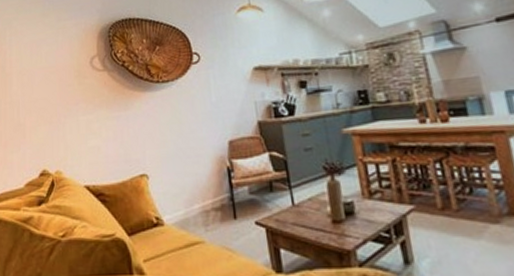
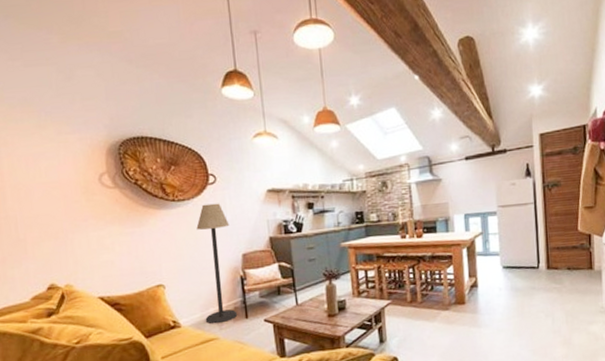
floor lamp: none [180,83,225,224] -> present [196,203,238,325]

